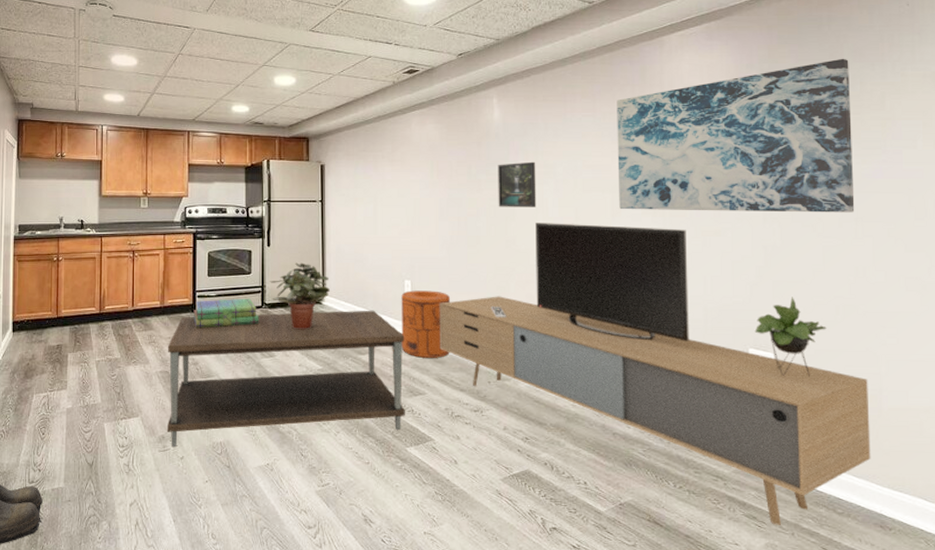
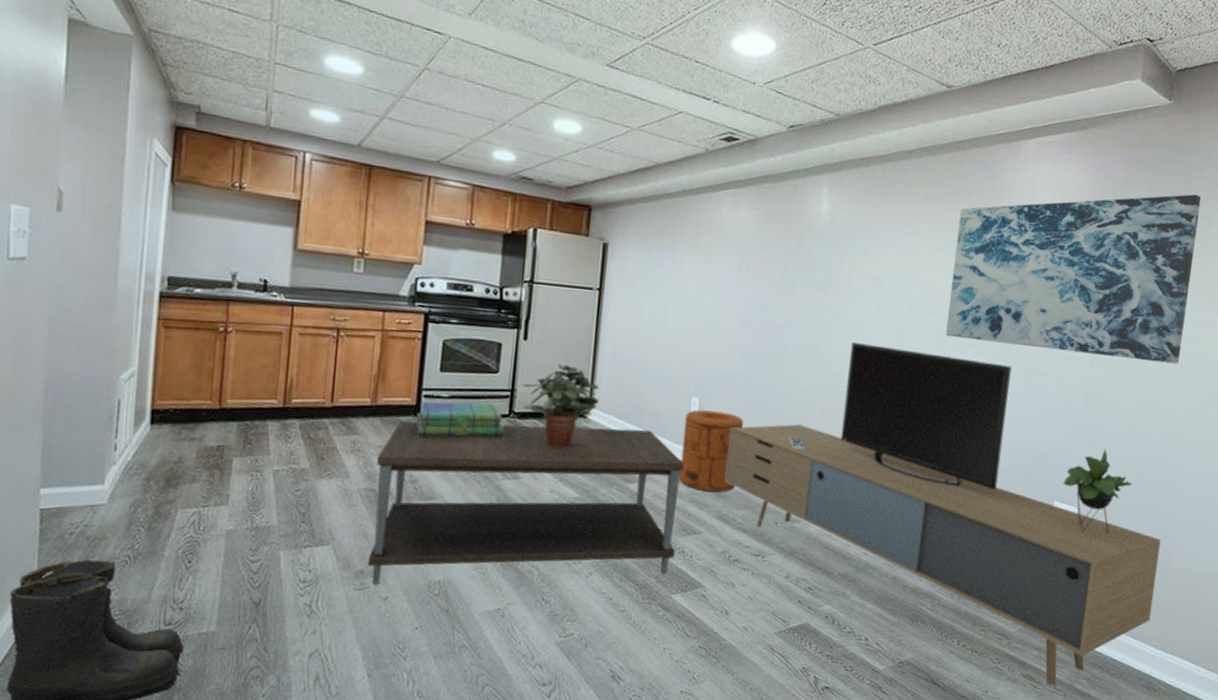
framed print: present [498,161,537,207] -> none [812,268,862,324]

